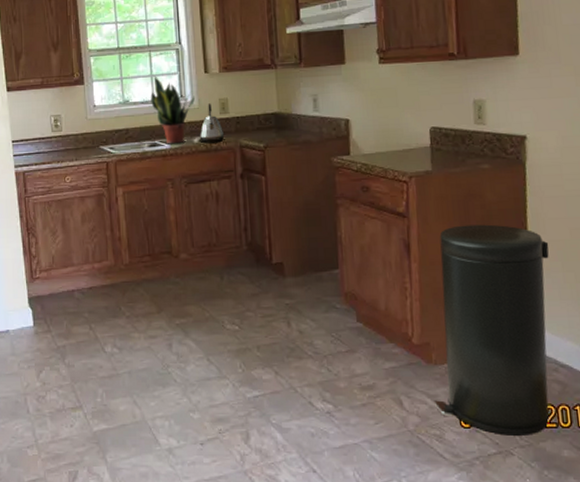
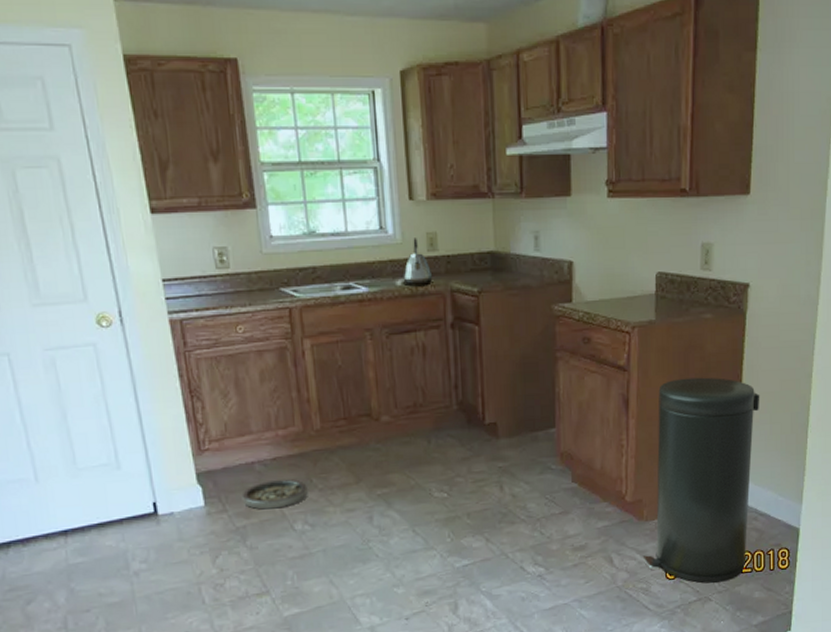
pet bowl: none [63,306,117,332] -> present [242,479,308,510]
potted plant: present [150,76,195,144] -> none [343,201,397,287]

